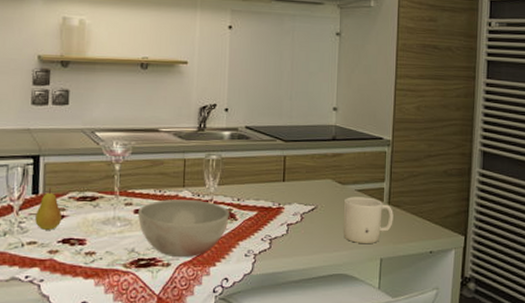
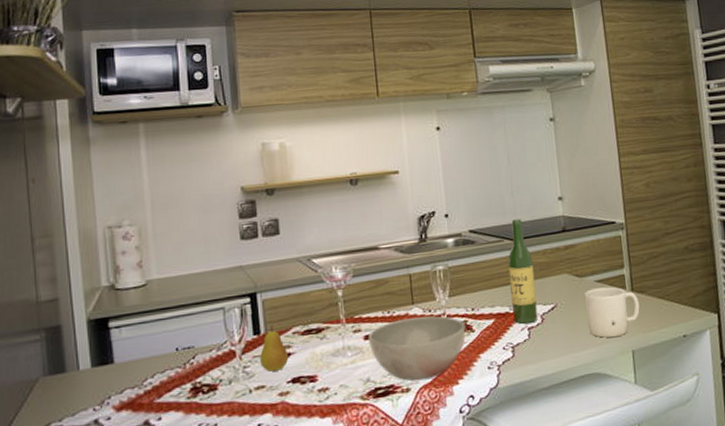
wine bottle: none [275,122,301,220] -> present [508,219,538,324]

